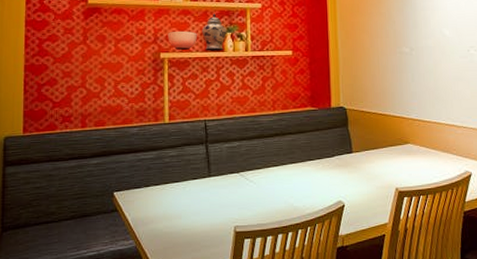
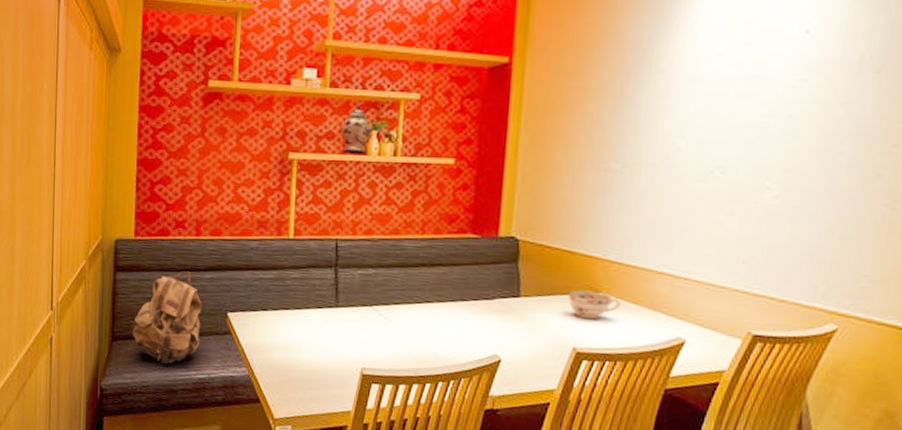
backpack: none [22,160,89,248] -> present [132,271,202,365]
bowl: present [167,31,197,51] -> none [298,125,335,151]
teacup: none [387,143,424,165] -> present [568,290,621,320]

